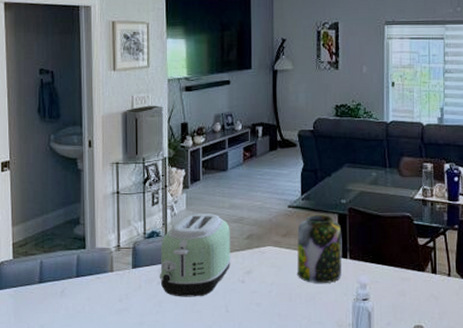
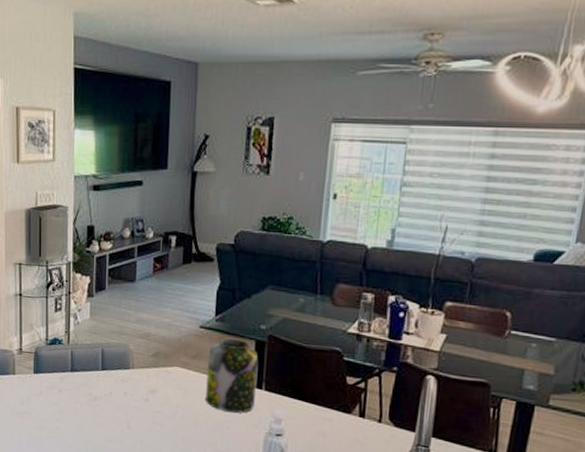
toaster: present [159,214,232,297] -> none [60,324,136,410]

